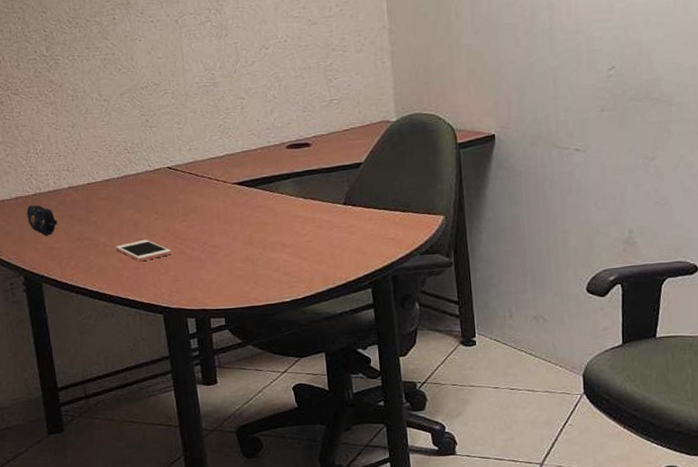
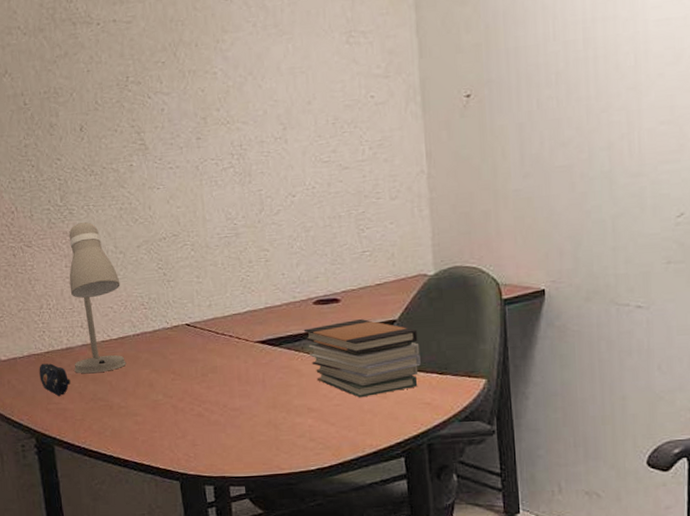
desk lamp: none [54,72,111,215] -> present [69,222,127,374]
cell phone: present [115,239,172,262] -> none [130,400,189,425]
book stack: none [277,161,385,234] -> present [303,318,421,398]

